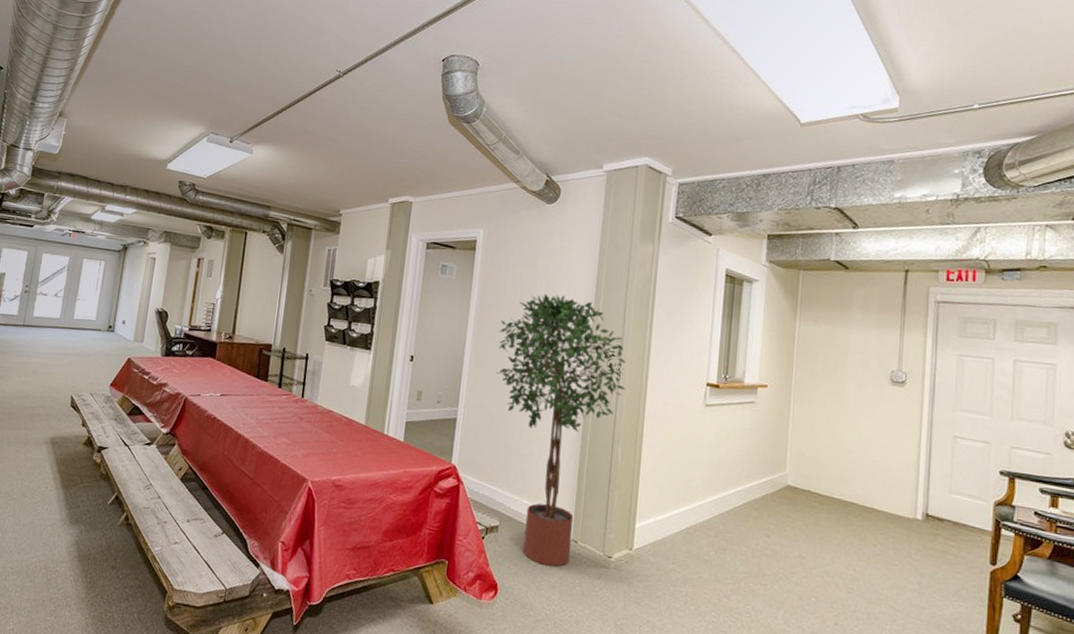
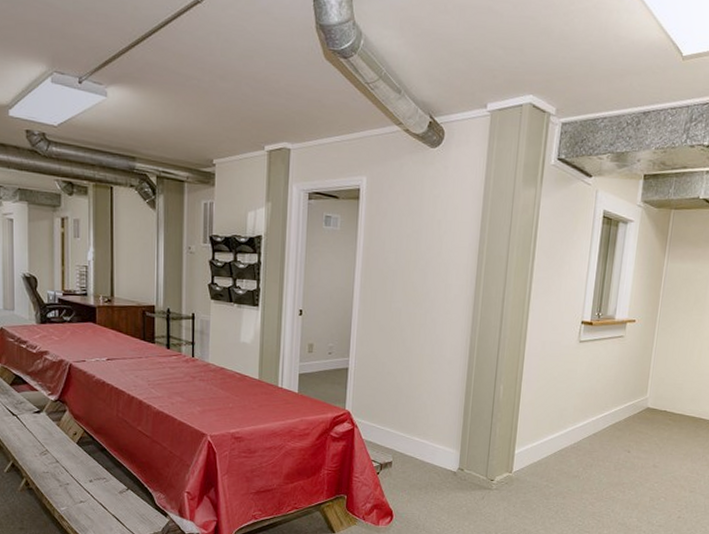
potted tree: present [497,293,626,567] -> none [385,241,508,492]

